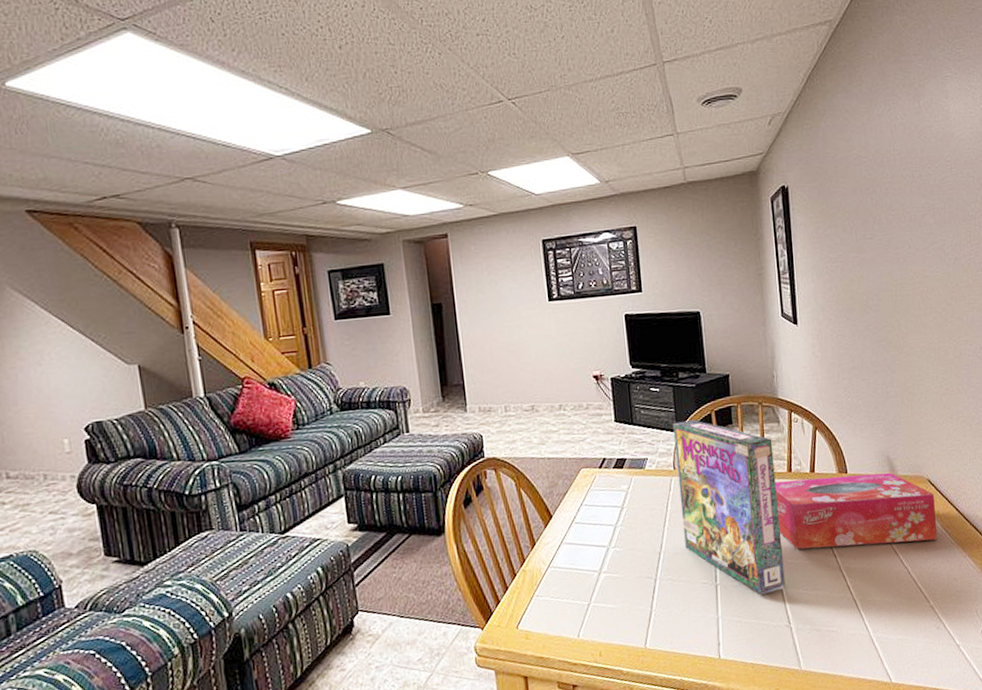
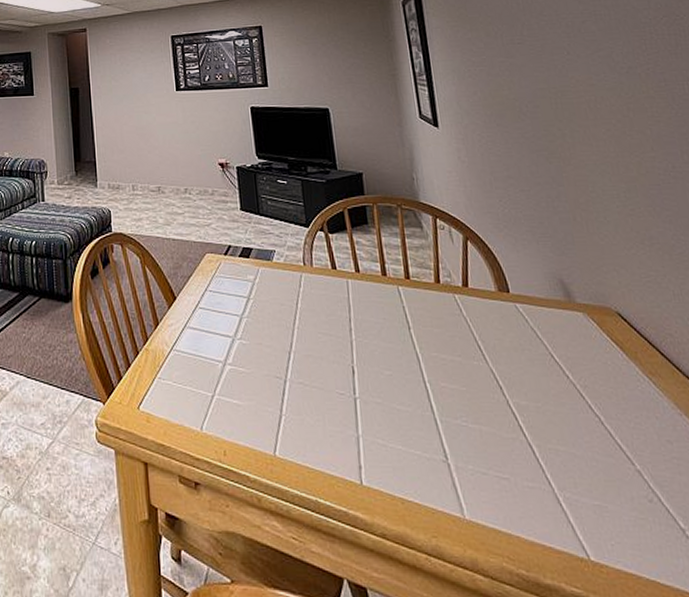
game box: present [672,420,786,595] -> none [301,216,439,419]
tissue box: present [775,472,938,549] -> none [420,292,639,387]

